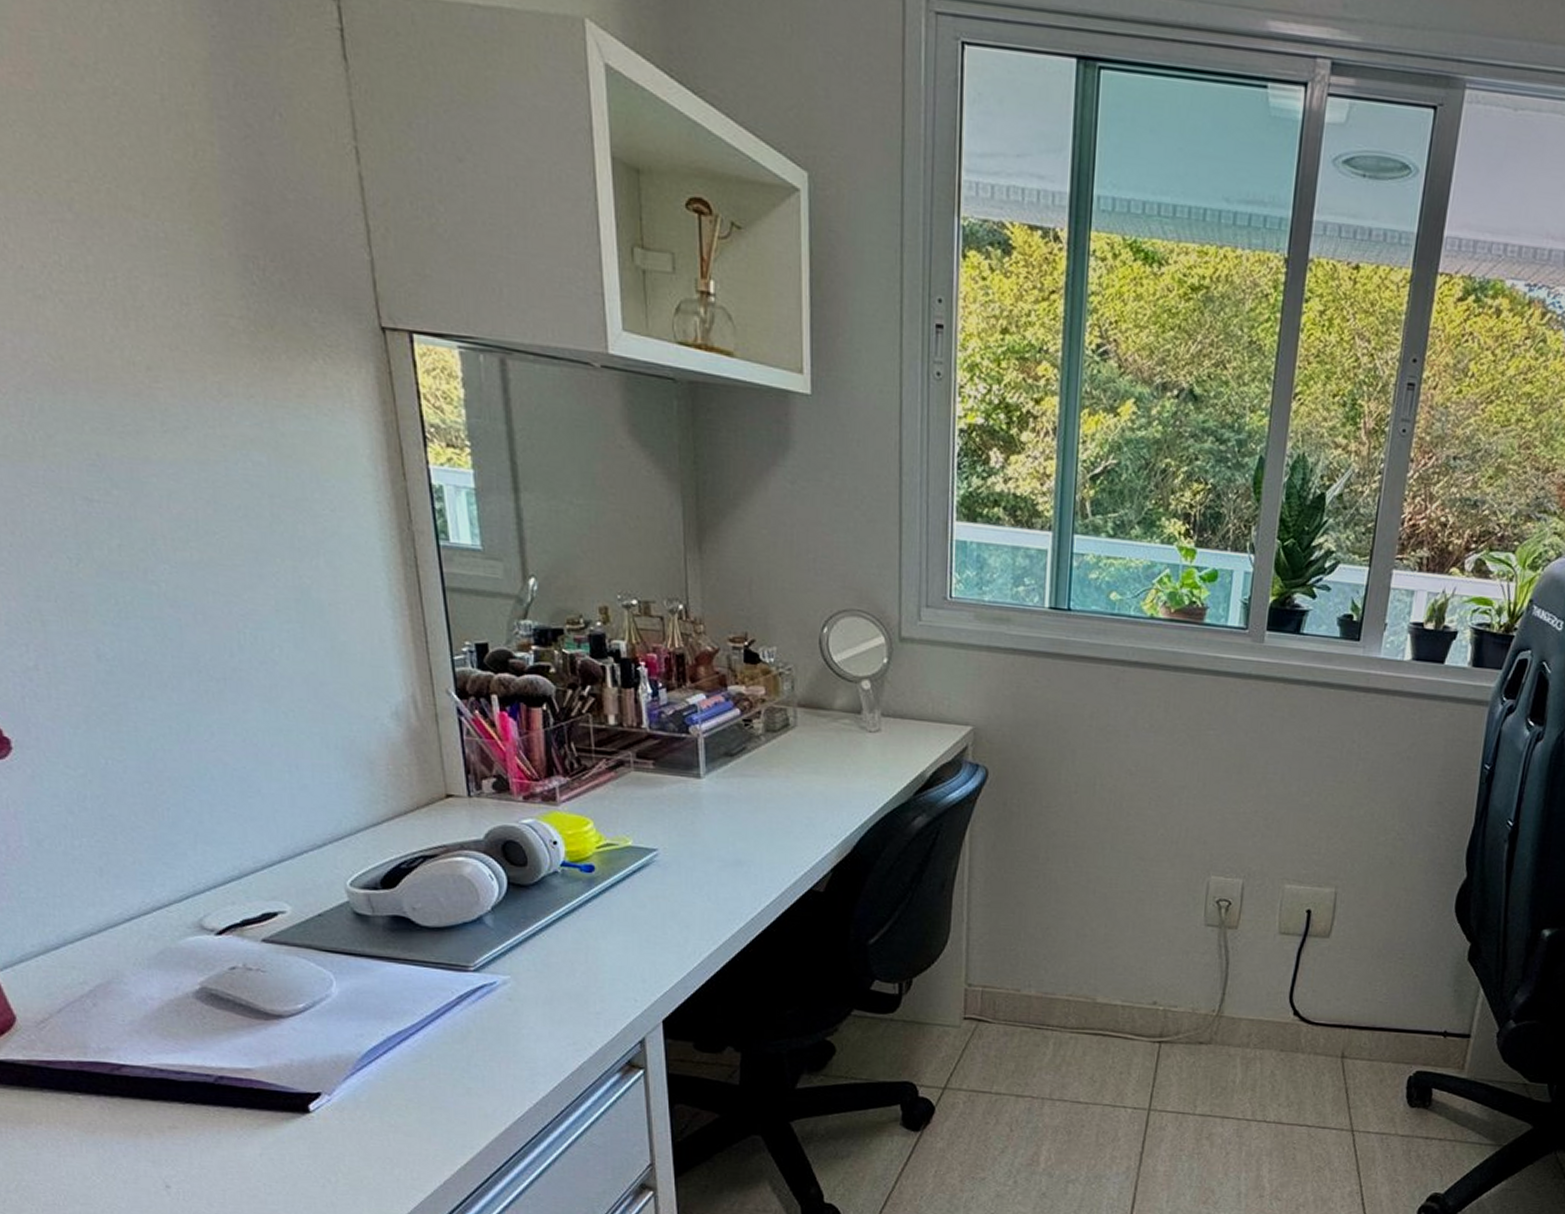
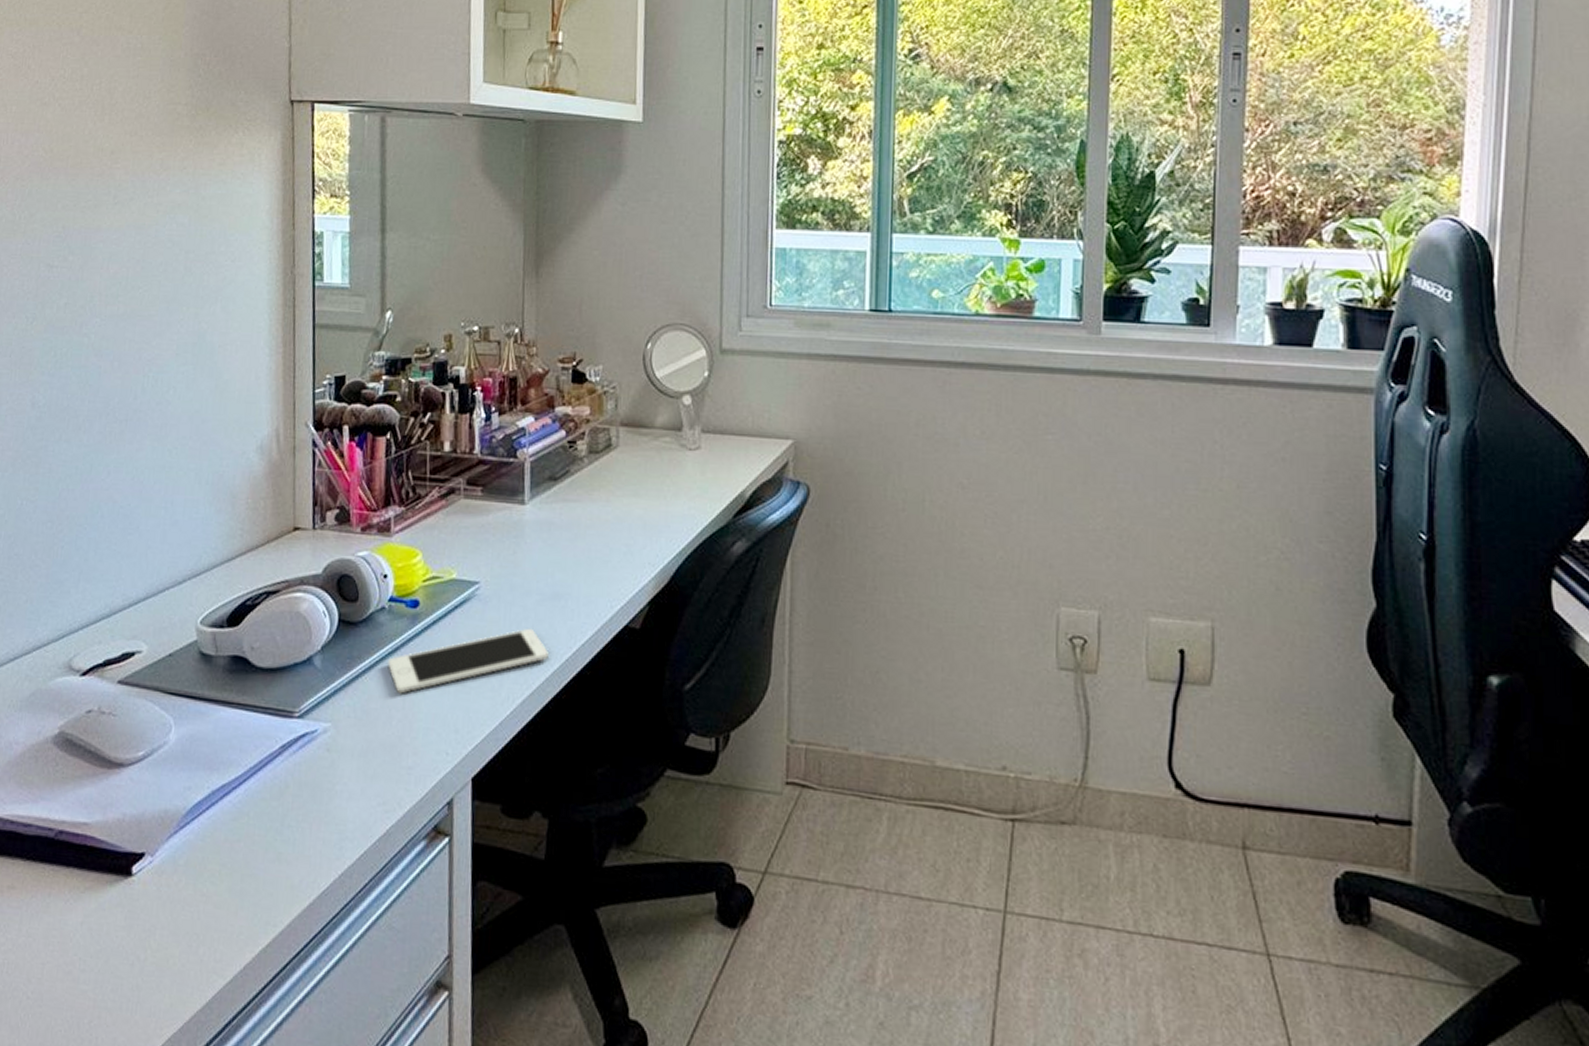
cell phone: none [566,891,735,950] -> present [388,628,550,694]

